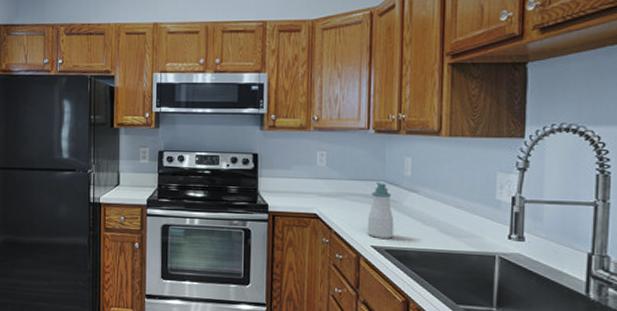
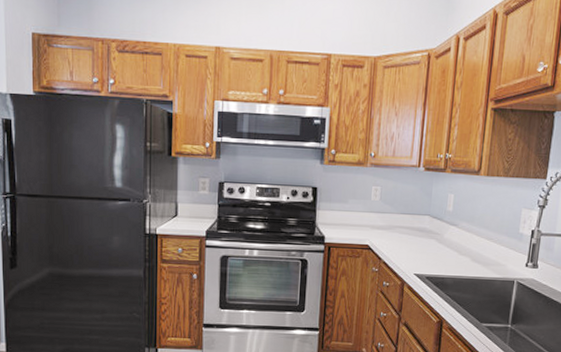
soap bottle: present [366,183,394,239] -> none [411,217,435,267]

